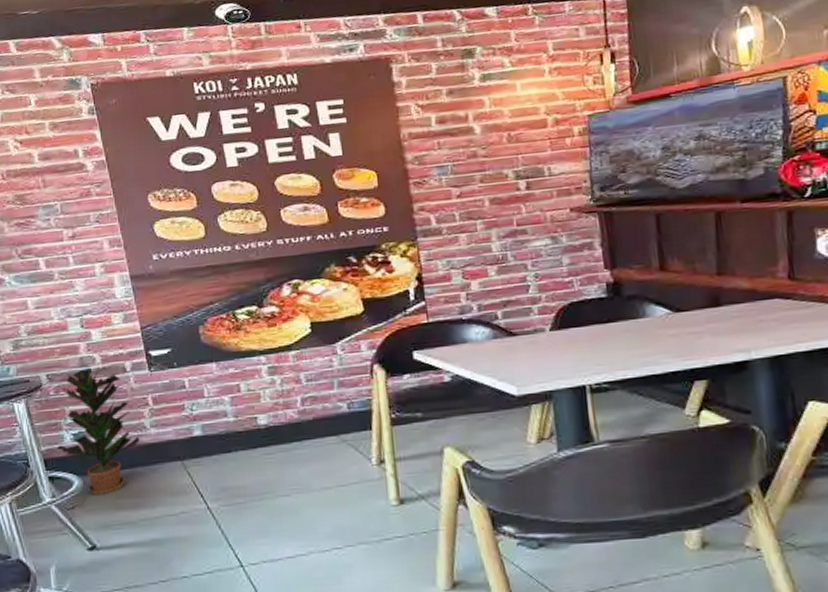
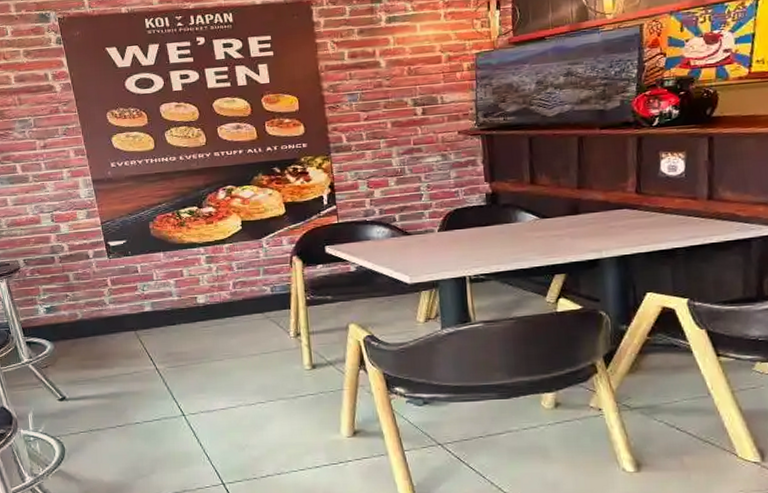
potted plant: present [57,367,140,495] -> none [33,254,100,357]

